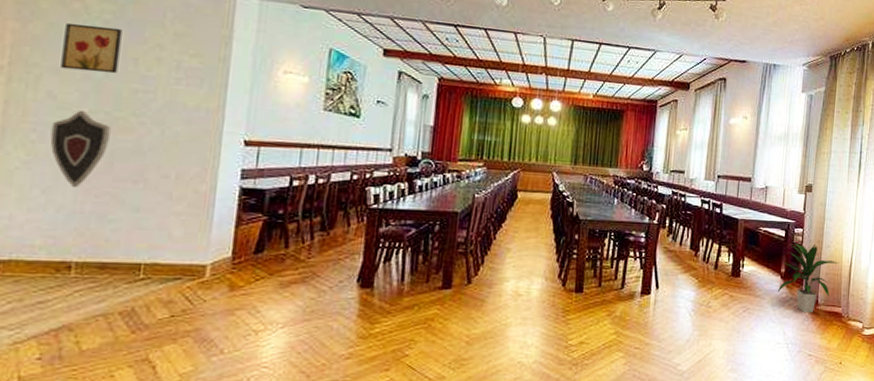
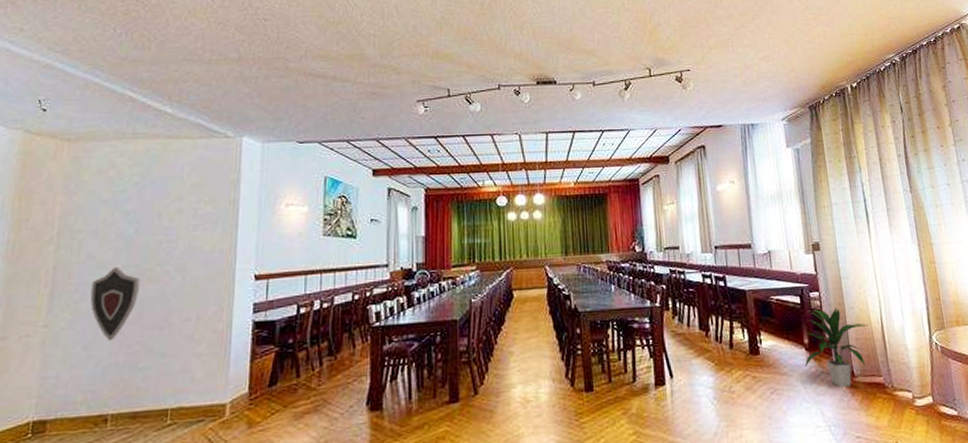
wall art: present [61,22,122,74] -> none [99,187,148,232]

